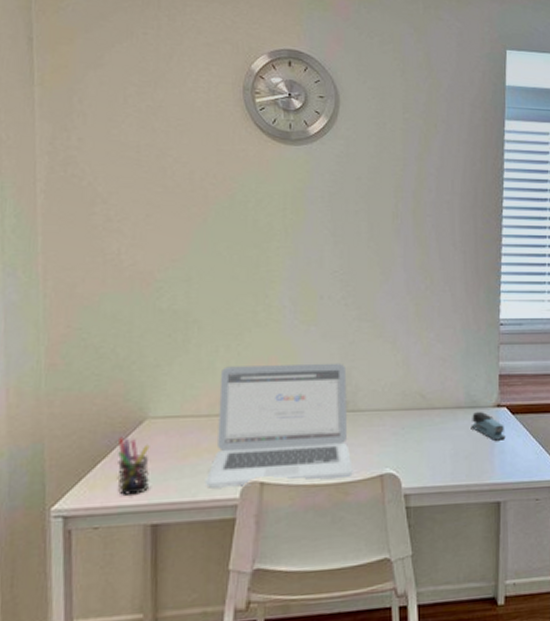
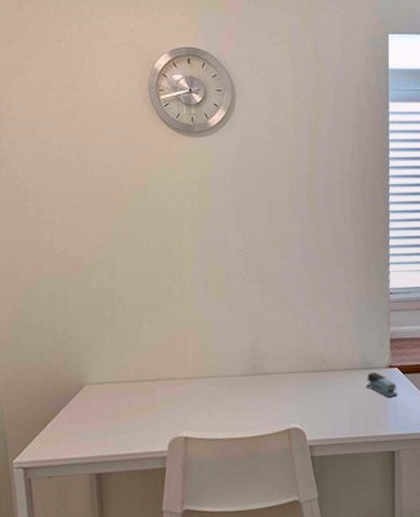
pen holder: present [117,436,150,495] -> none [64,400,91,450]
laptop: present [204,363,353,488] -> none [137,332,264,443]

